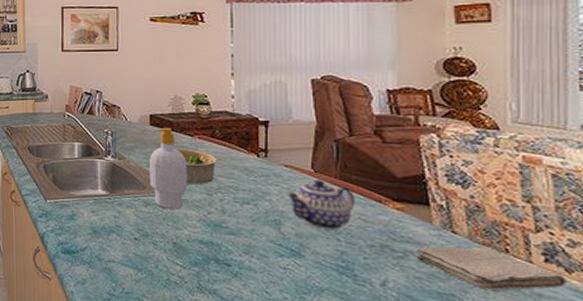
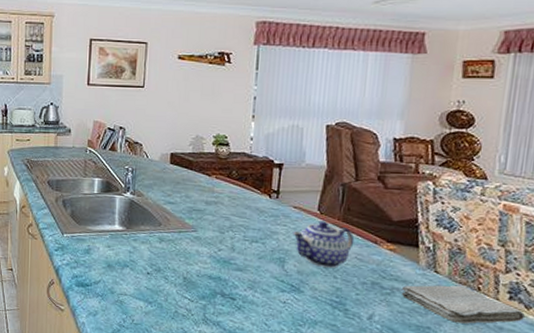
soap bottle: present [150,127,187,210] -> none [166,166,203,246]
bowl: present [176,149,217,184] -> none [193,188,232,222]

